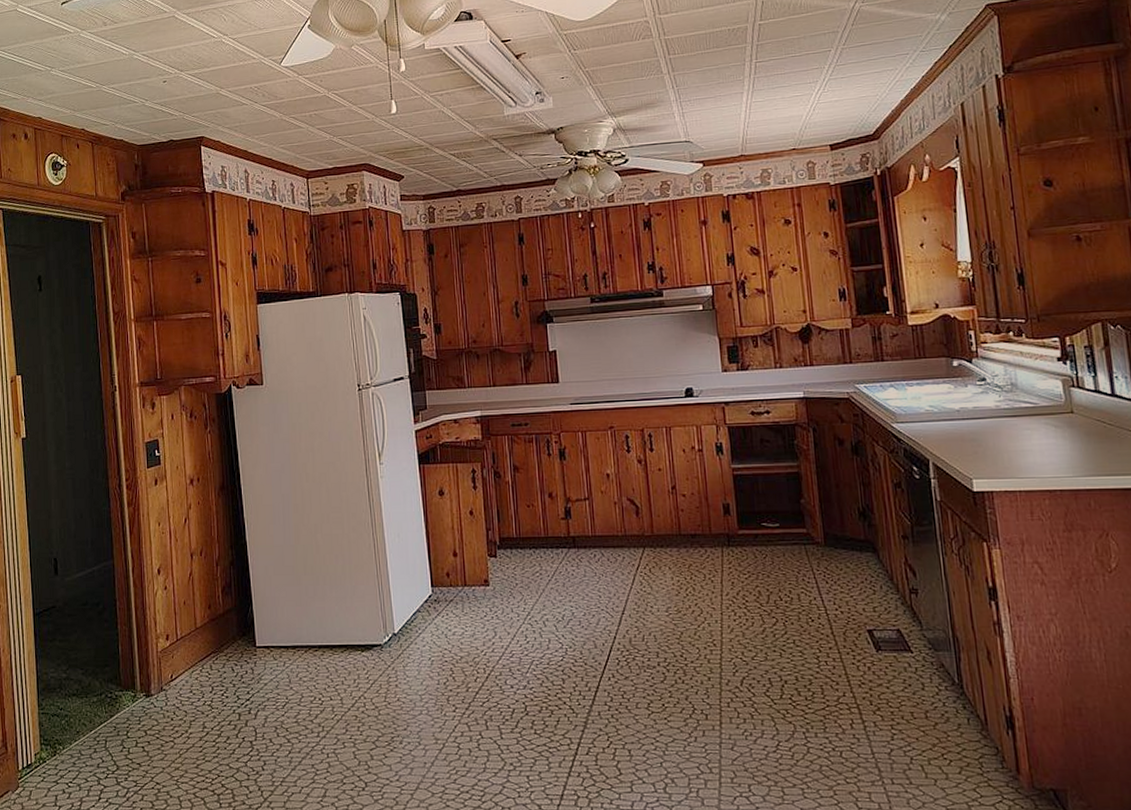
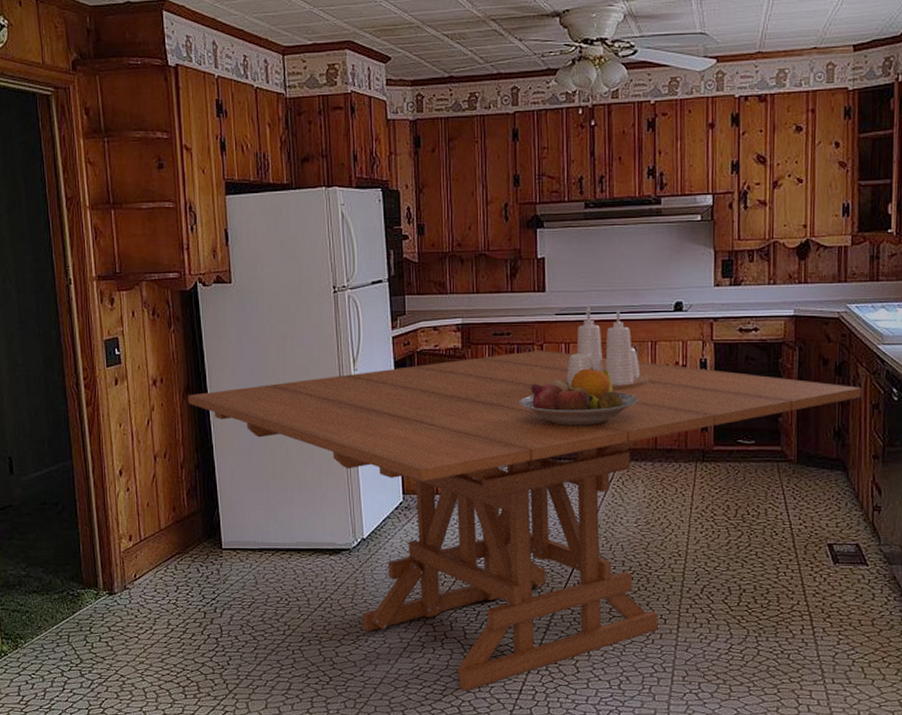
dining table: none [223,439,882,797] -> present [188,351,862,692]
fruit bowl: none [540,454,659,513] -> present [519,367,639,426]
condiment set: none [581,396,667,477] -> present [562,307,649,391]

